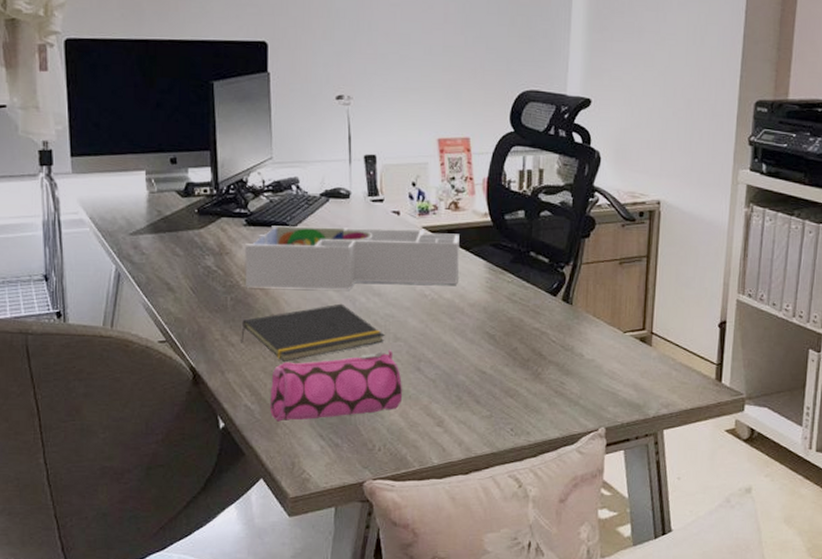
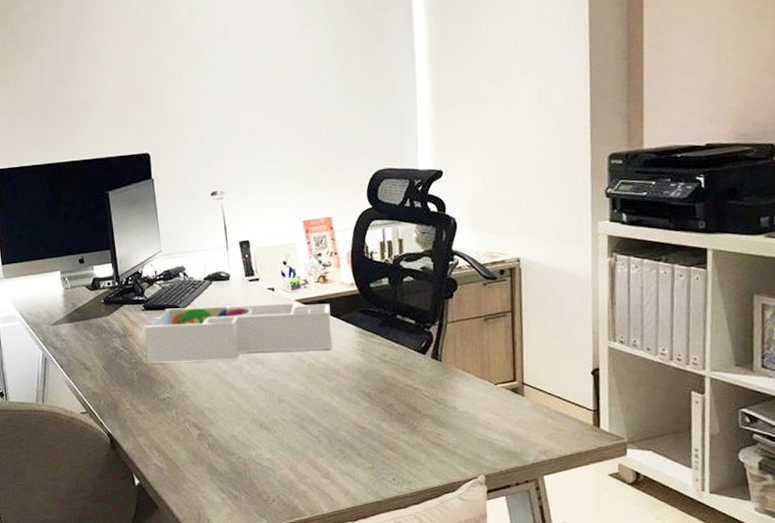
notepad: present [241,303,385,362] -> none [147,372,270,425]
pencil case: present [269,349,403,422] -> none [175,410,291,478]

